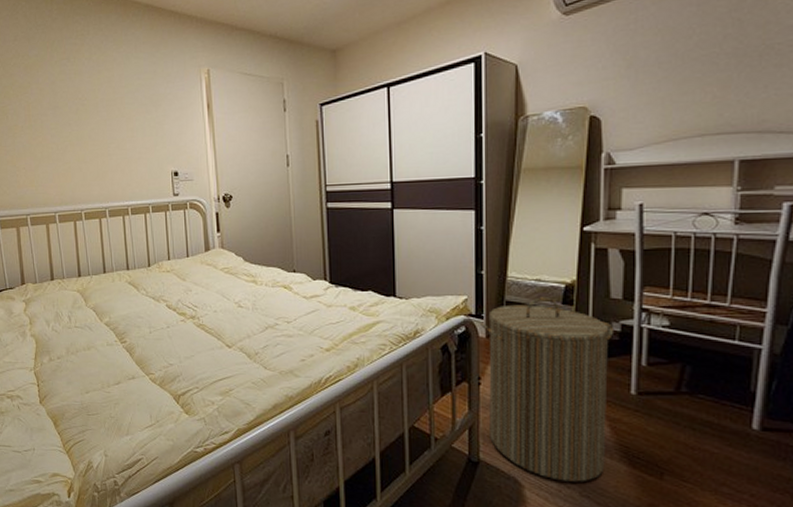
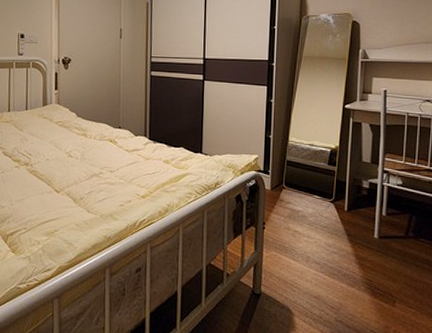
laundry hamper: present [480,297,615,482] -> none [267,158,364,310]

